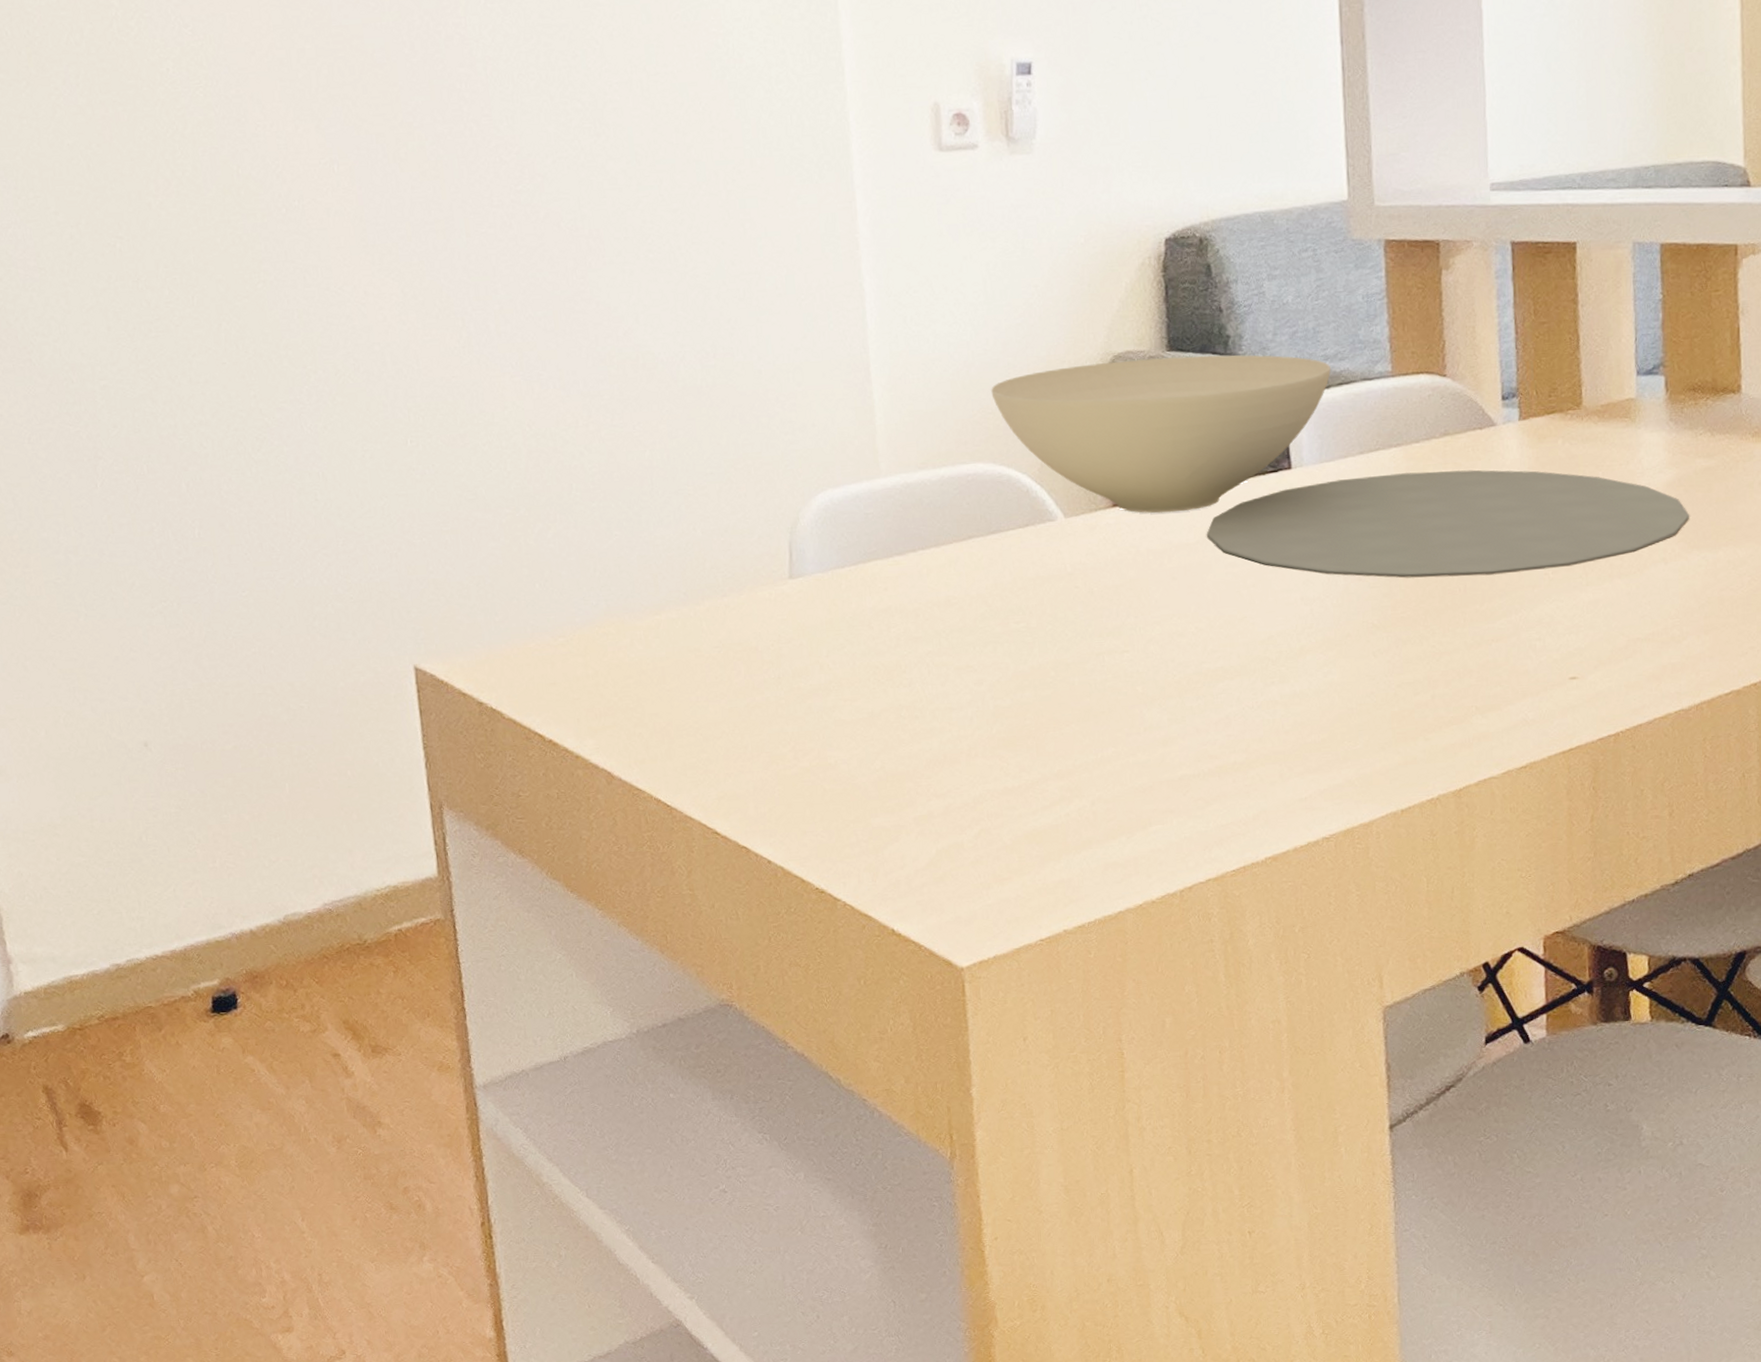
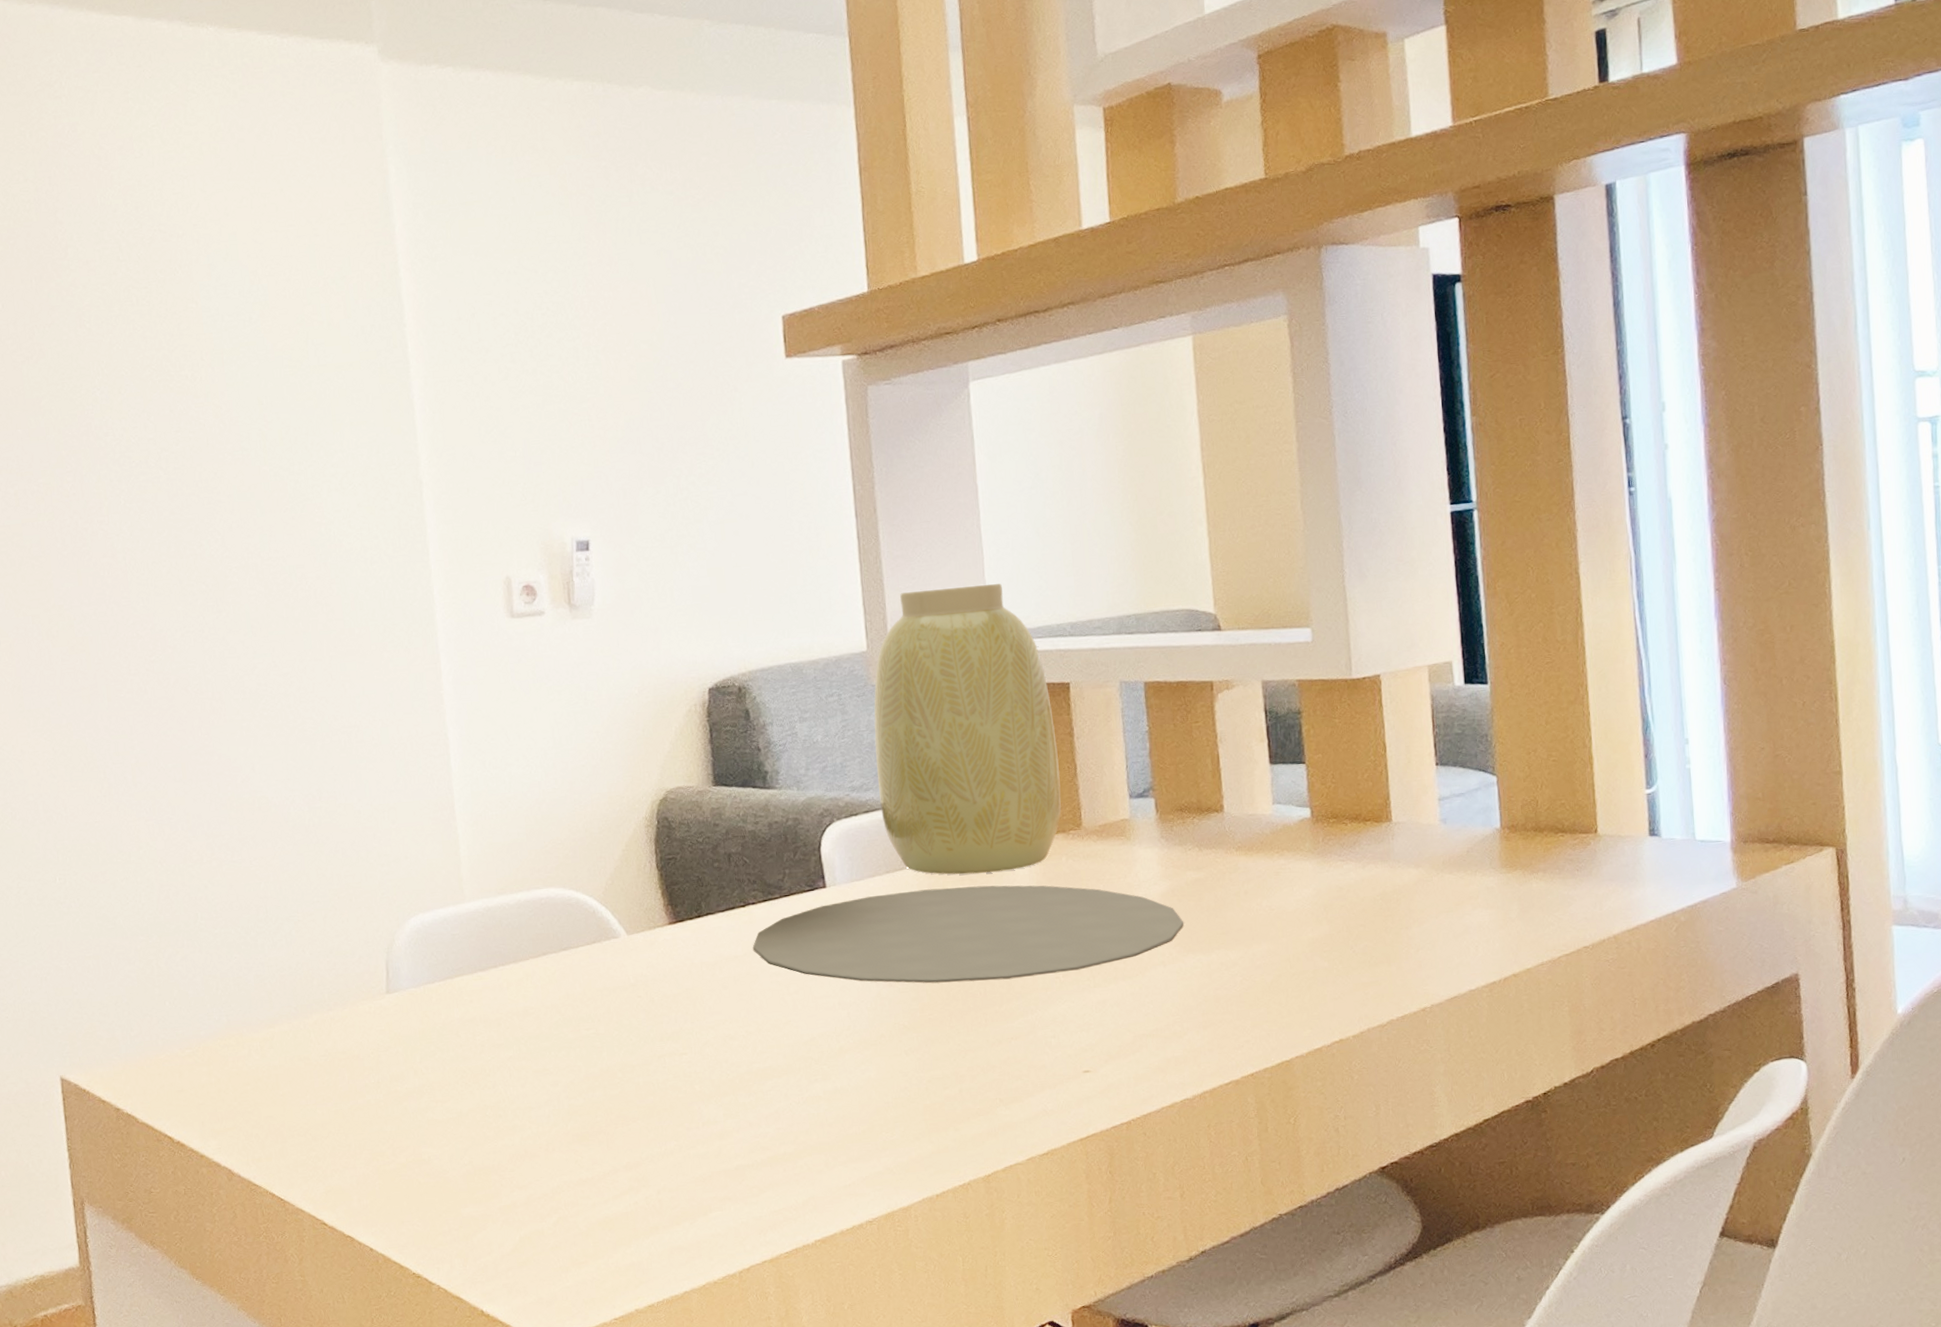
bowl: present [991,355,1331,514] -> none [560,787,858,930]
vase: none [1353,126,1561,457] -> present [874,584,1061,875]

